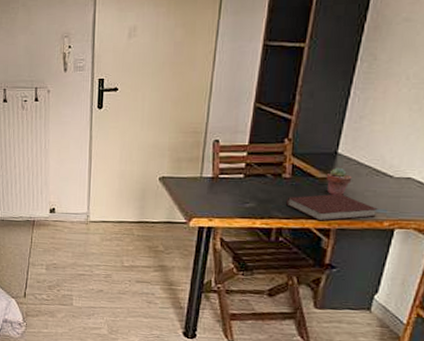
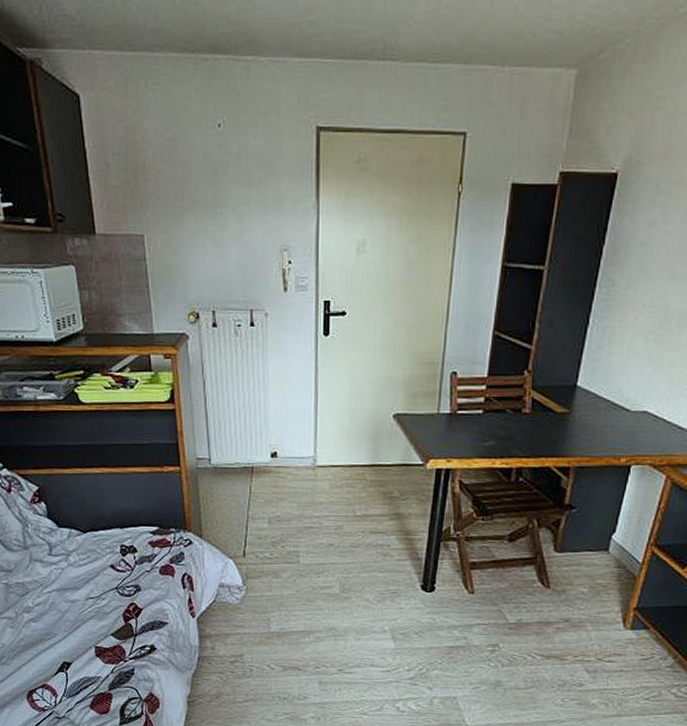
notebook: present [286,193,378,221] -> none [526,429,616,459]
potted succulent: present [326,167,352,196] -> none [565,401,591,432]

